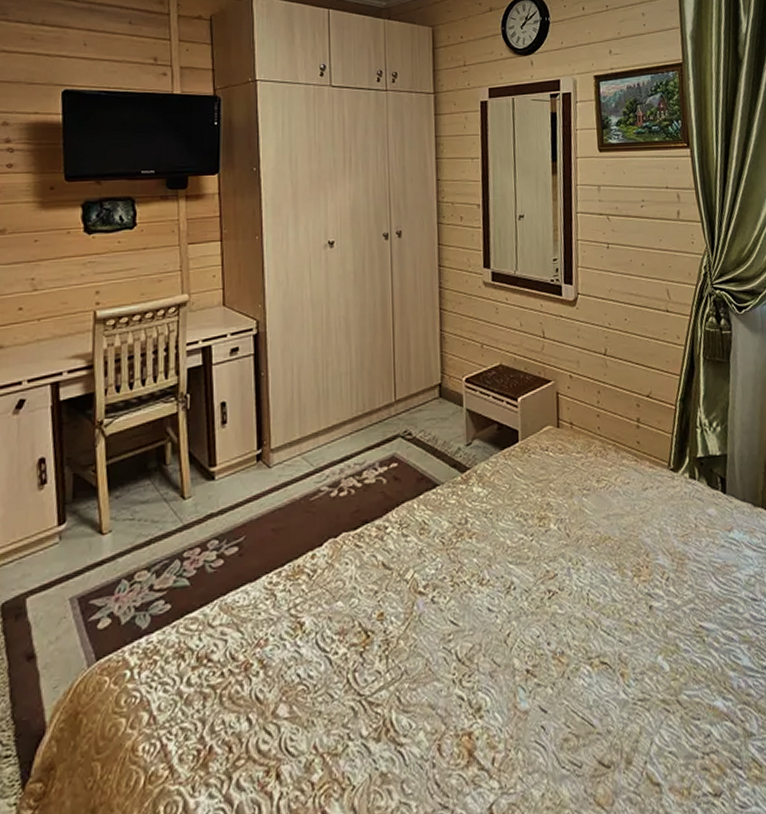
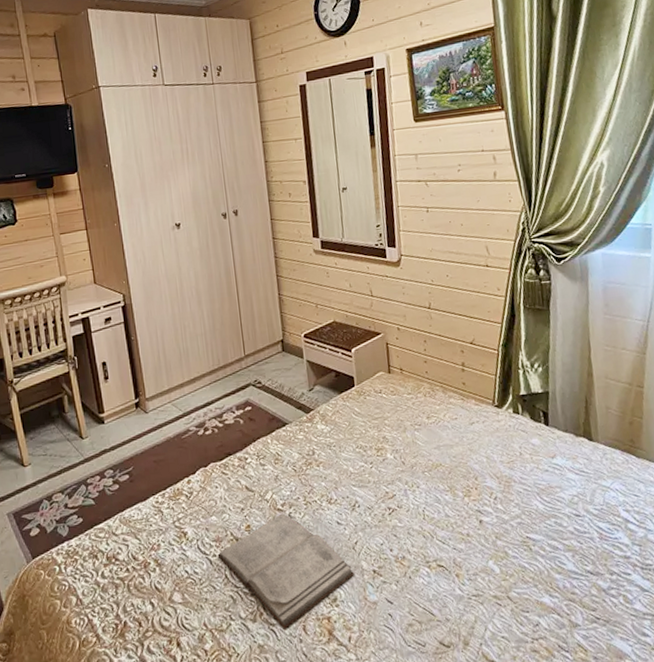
diary: none [340,597,504,750] -> present [217,513,354,629]

